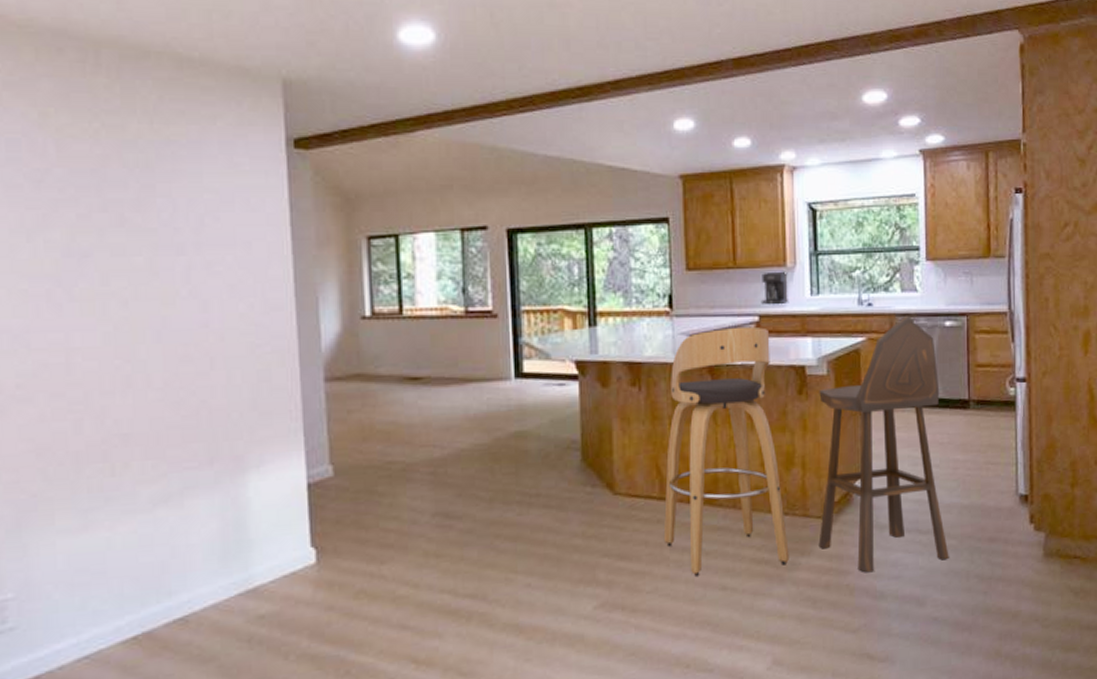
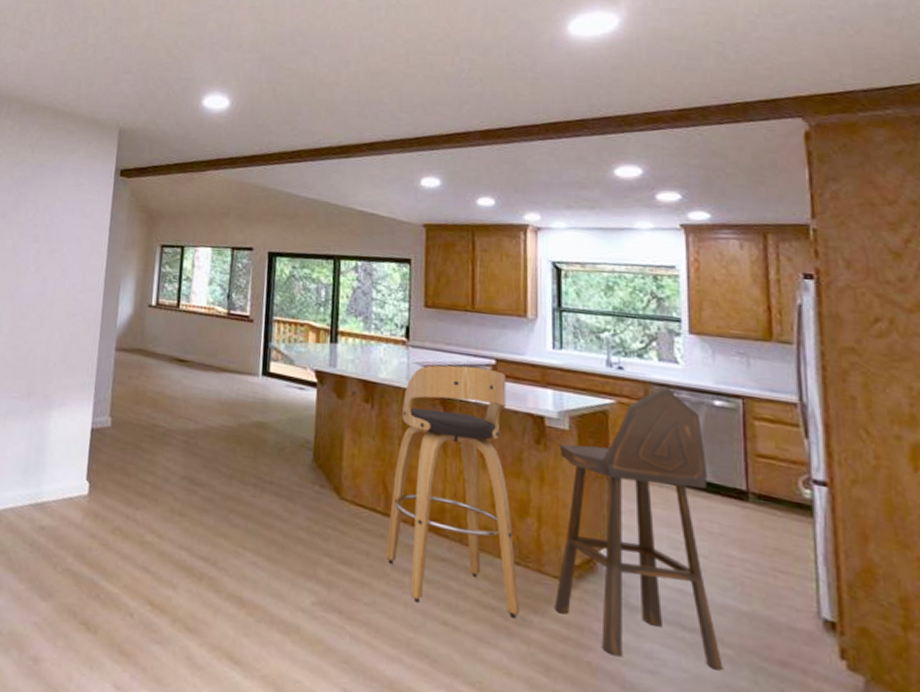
coffee maker: present [761,272,788,304] -> none [498,320,528,352]

